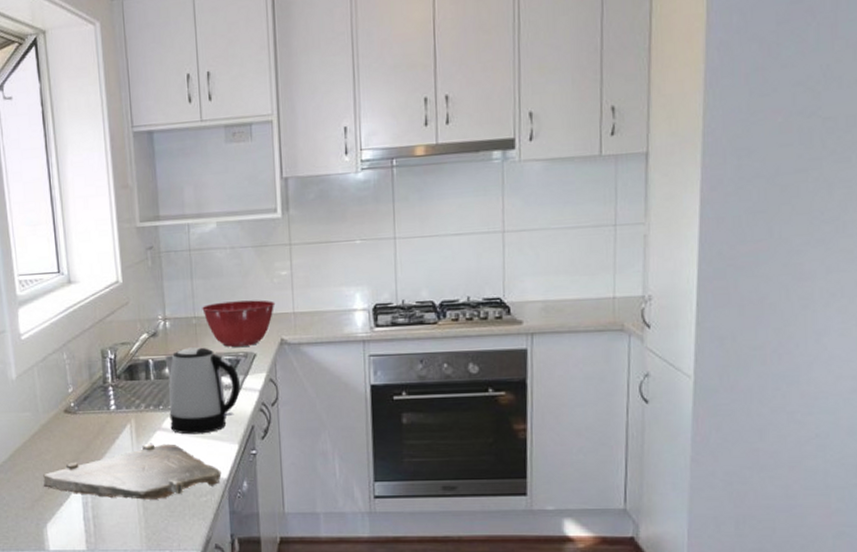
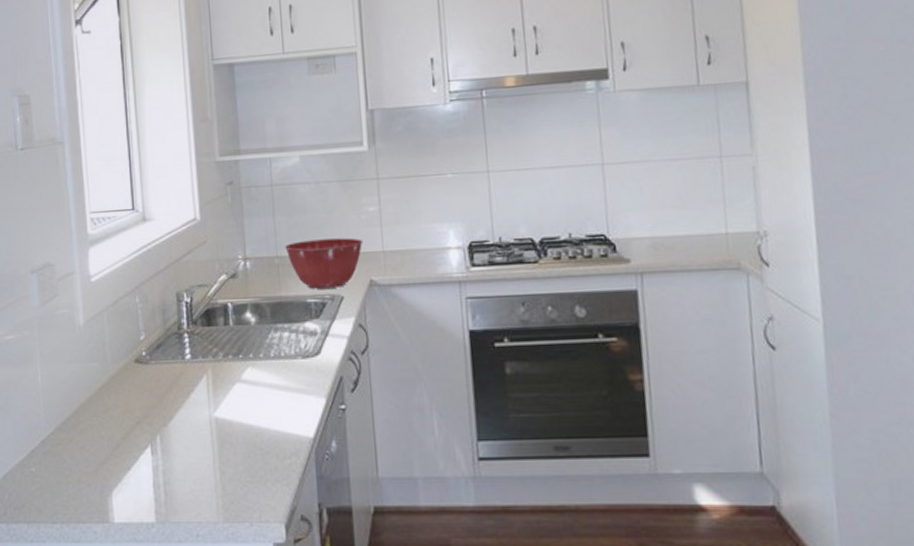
cutting board: present [43,443,222,500] -> none [109,396,308,463]
kettle: present [164,347,240,435] -> none [245,289,327,387]

